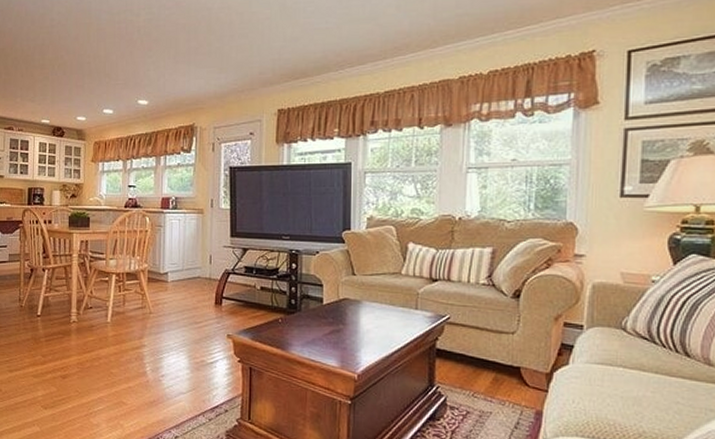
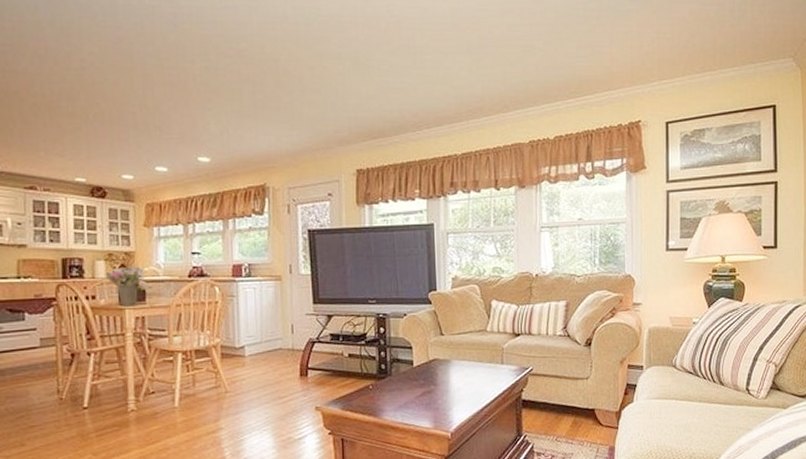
flower bouquet: none [59,195,92,231] -> present [105,265,148,307]

